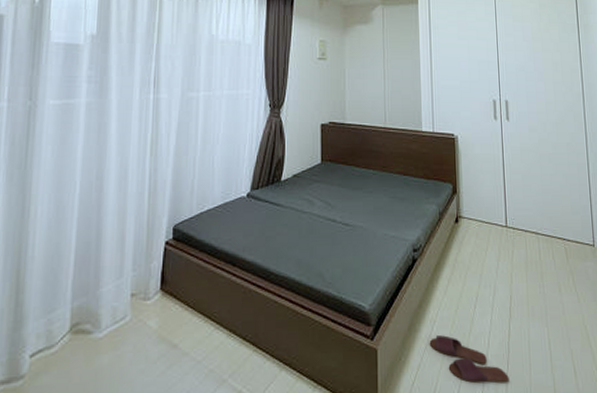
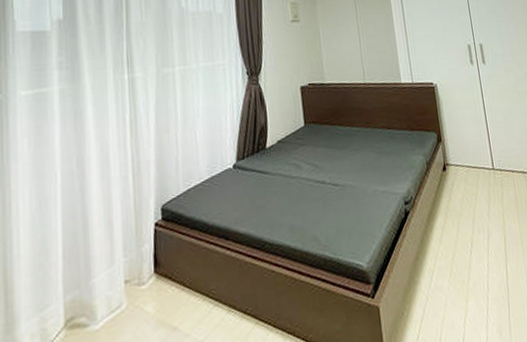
slippers: present [429,335,509,383] -> none [429,284,512,329]

